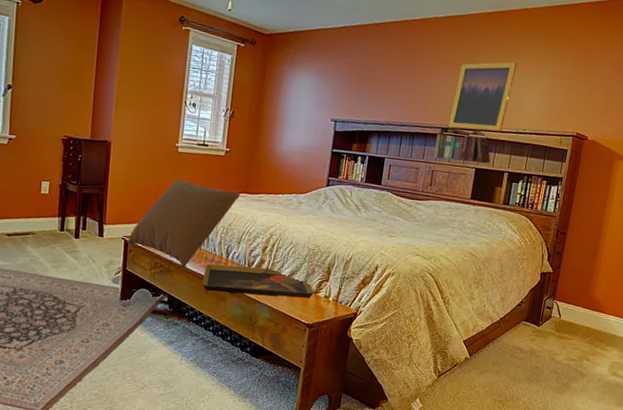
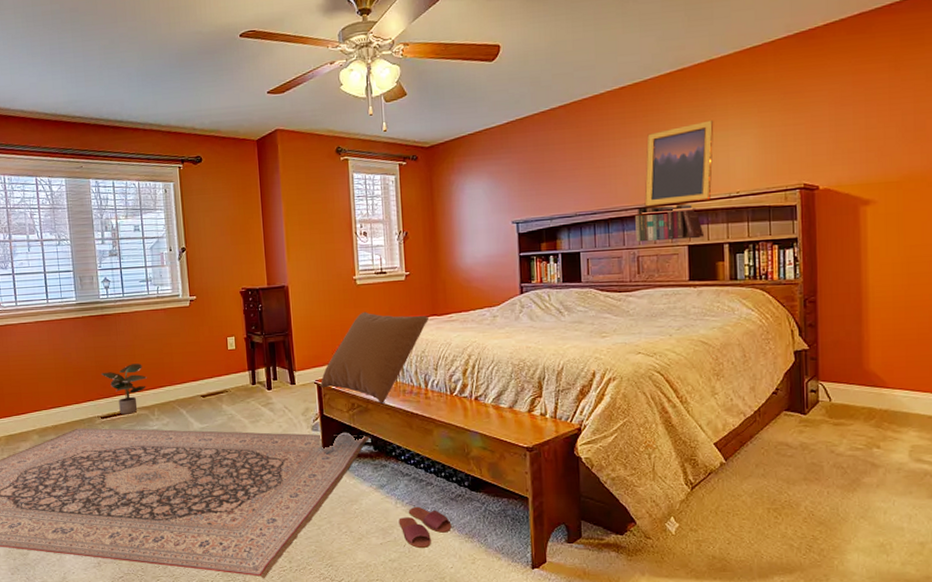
slippers: none [181,364,229,402] -> present [398,506,452,548]
decorative tray: present [202,263,315,299] -> none [404,391,529,426]

